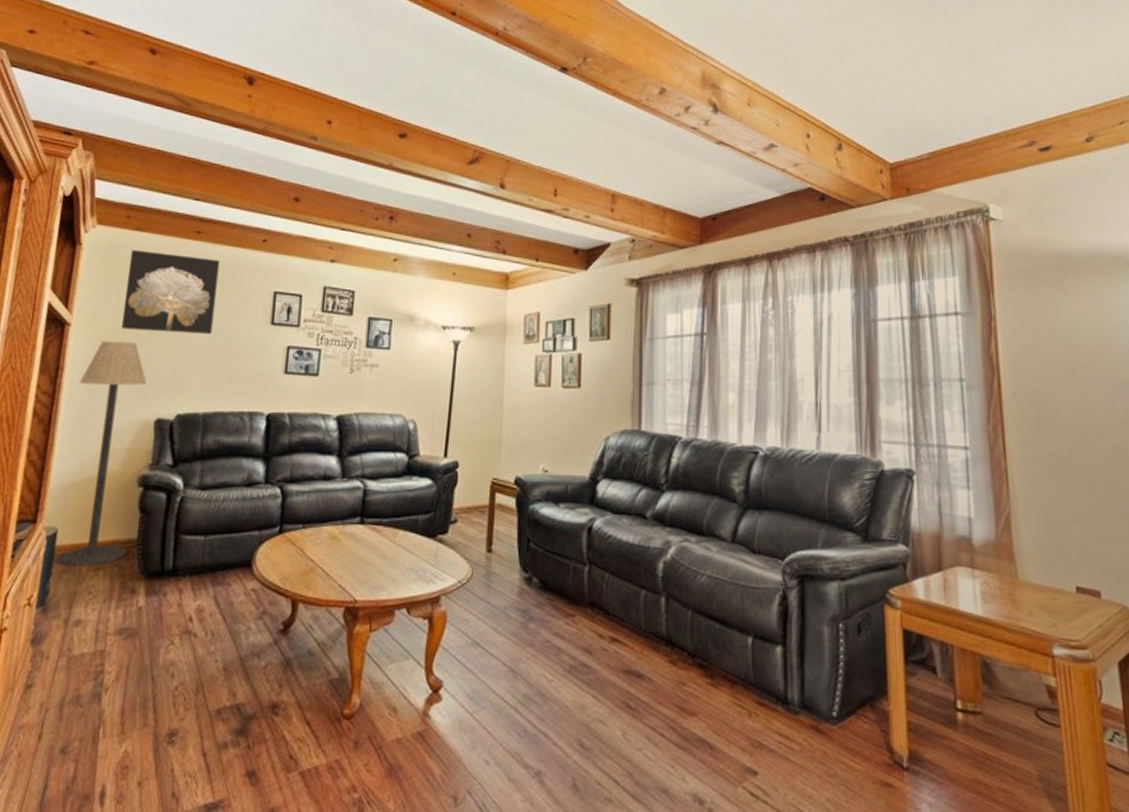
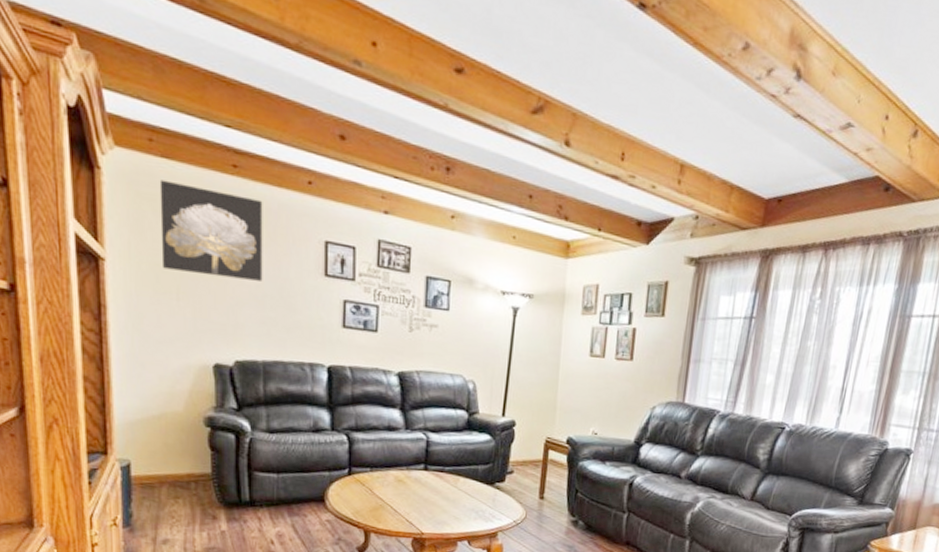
floor lamp: present [55,340,147,567] -> none [126,279,202,495]

